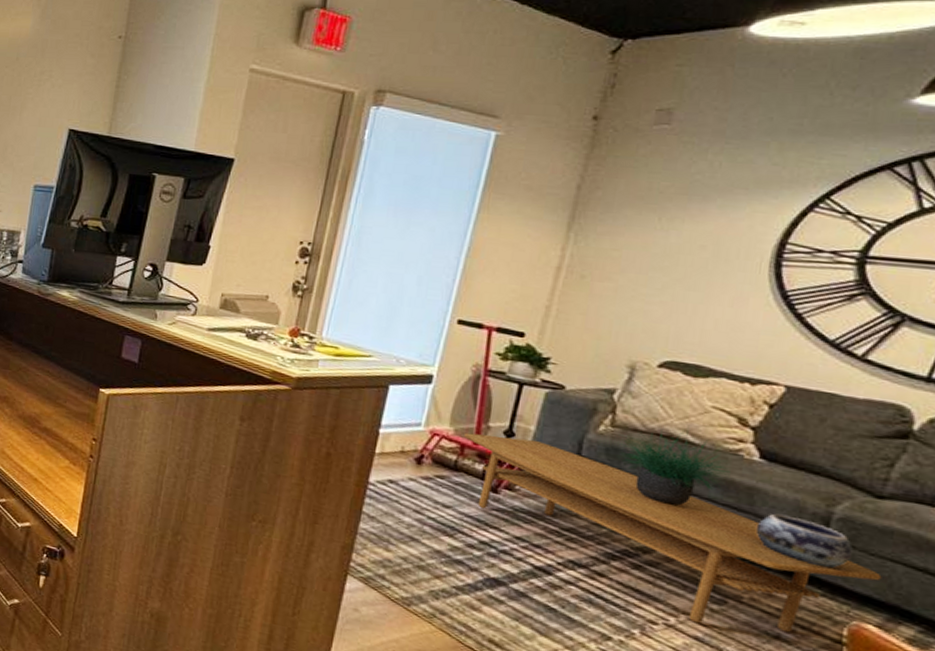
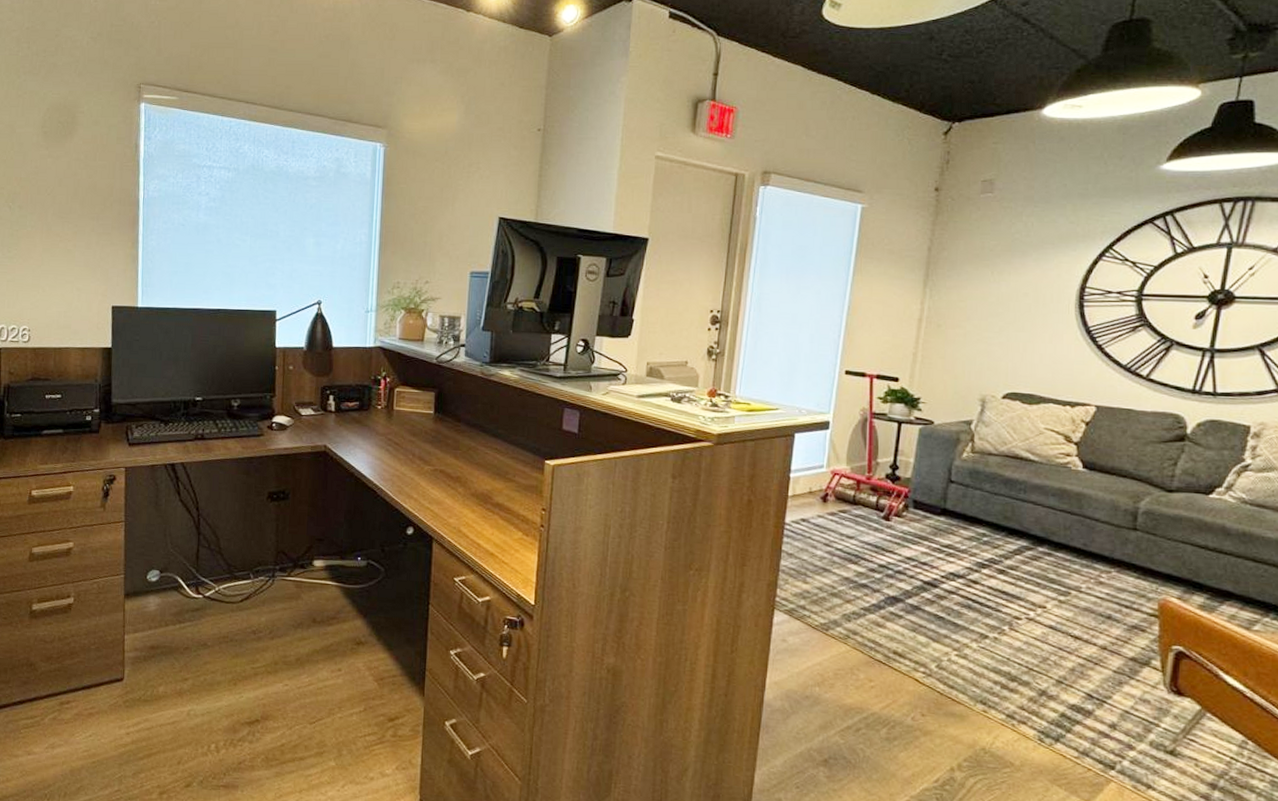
coffee table: present [464,433,882,633] -> none [859,470,1177,614]
potted plant: present [618,429,730,506] -> none [978,449,1063,515]
decorative bowl: present [755,513,853,569] -> none [1085,513,1155,555]

